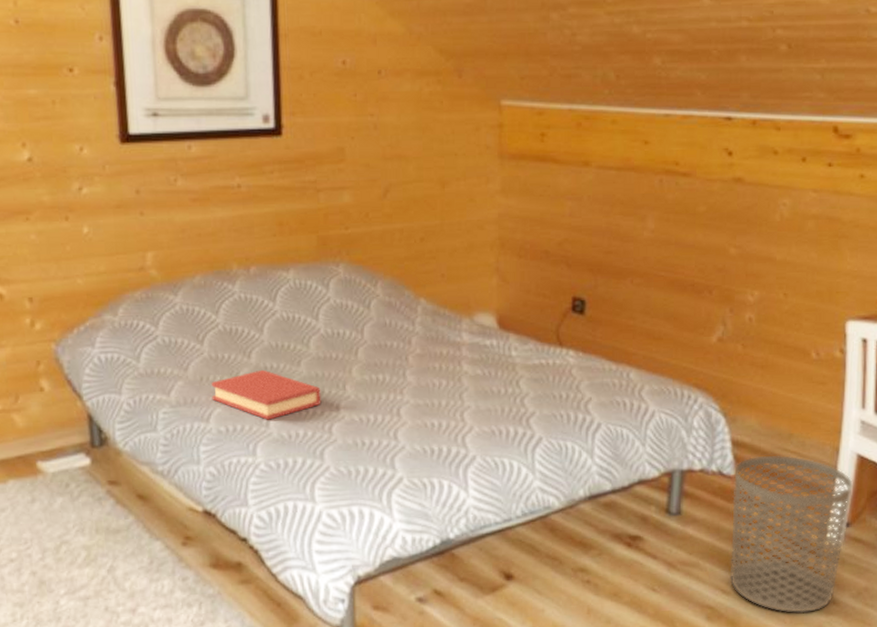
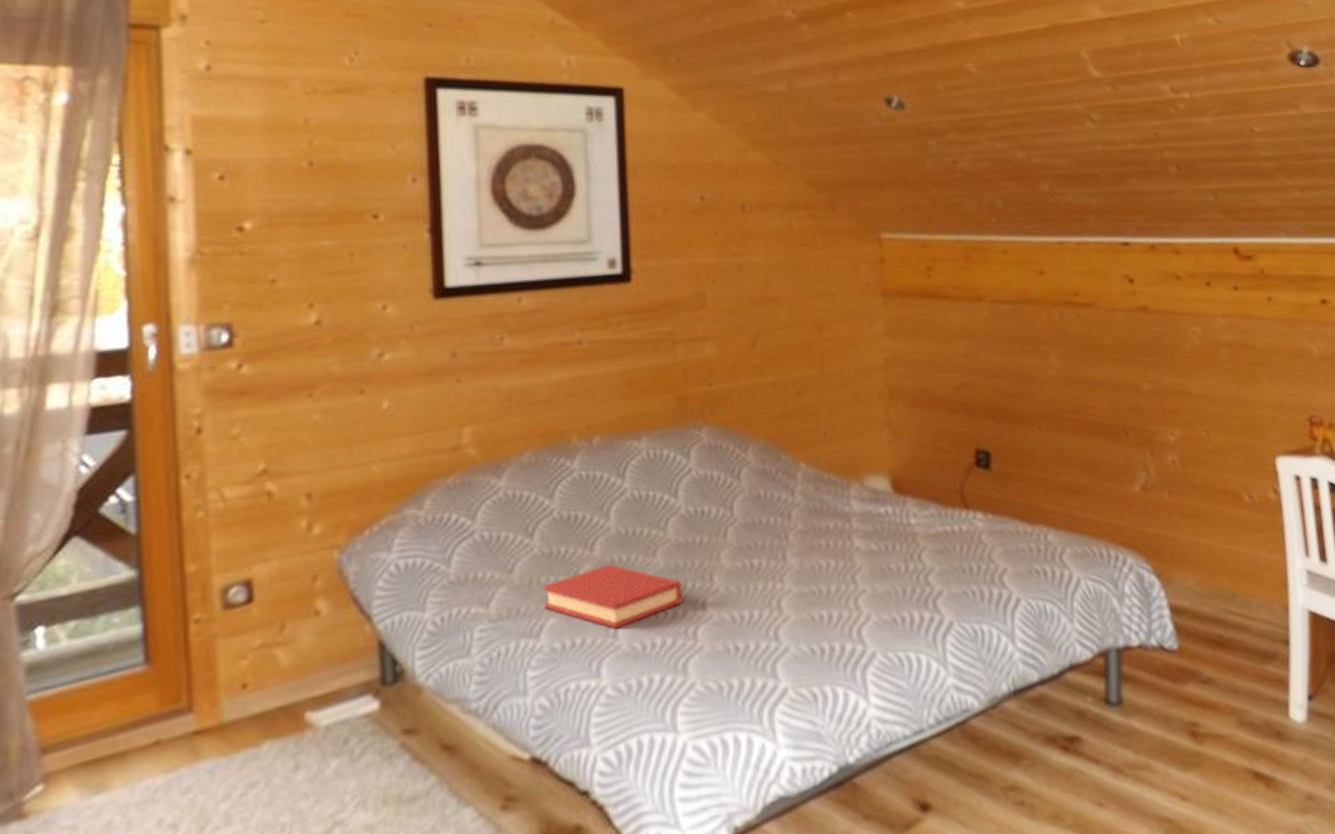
waste bin: present [729,455,853,614] -> none [1176,619,1310,818]

